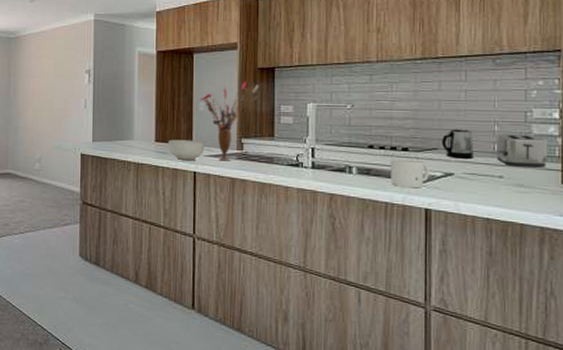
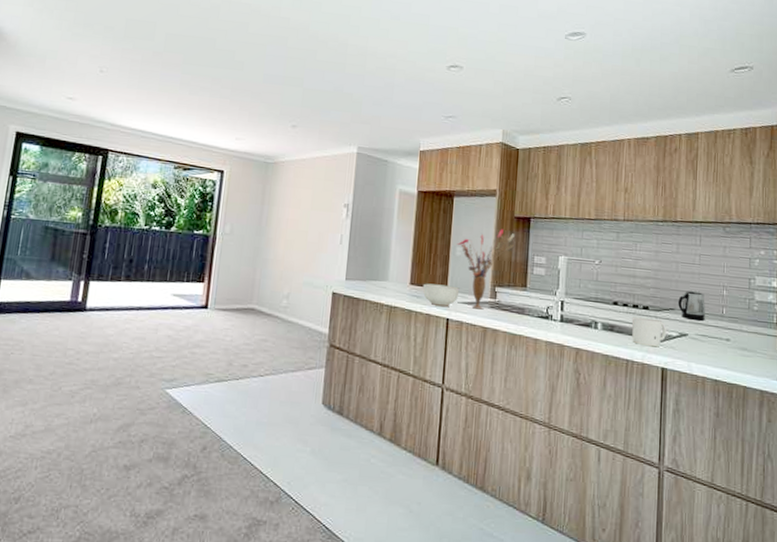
toaster: present [496,134,548,168] -> none [724,298,768,333]

